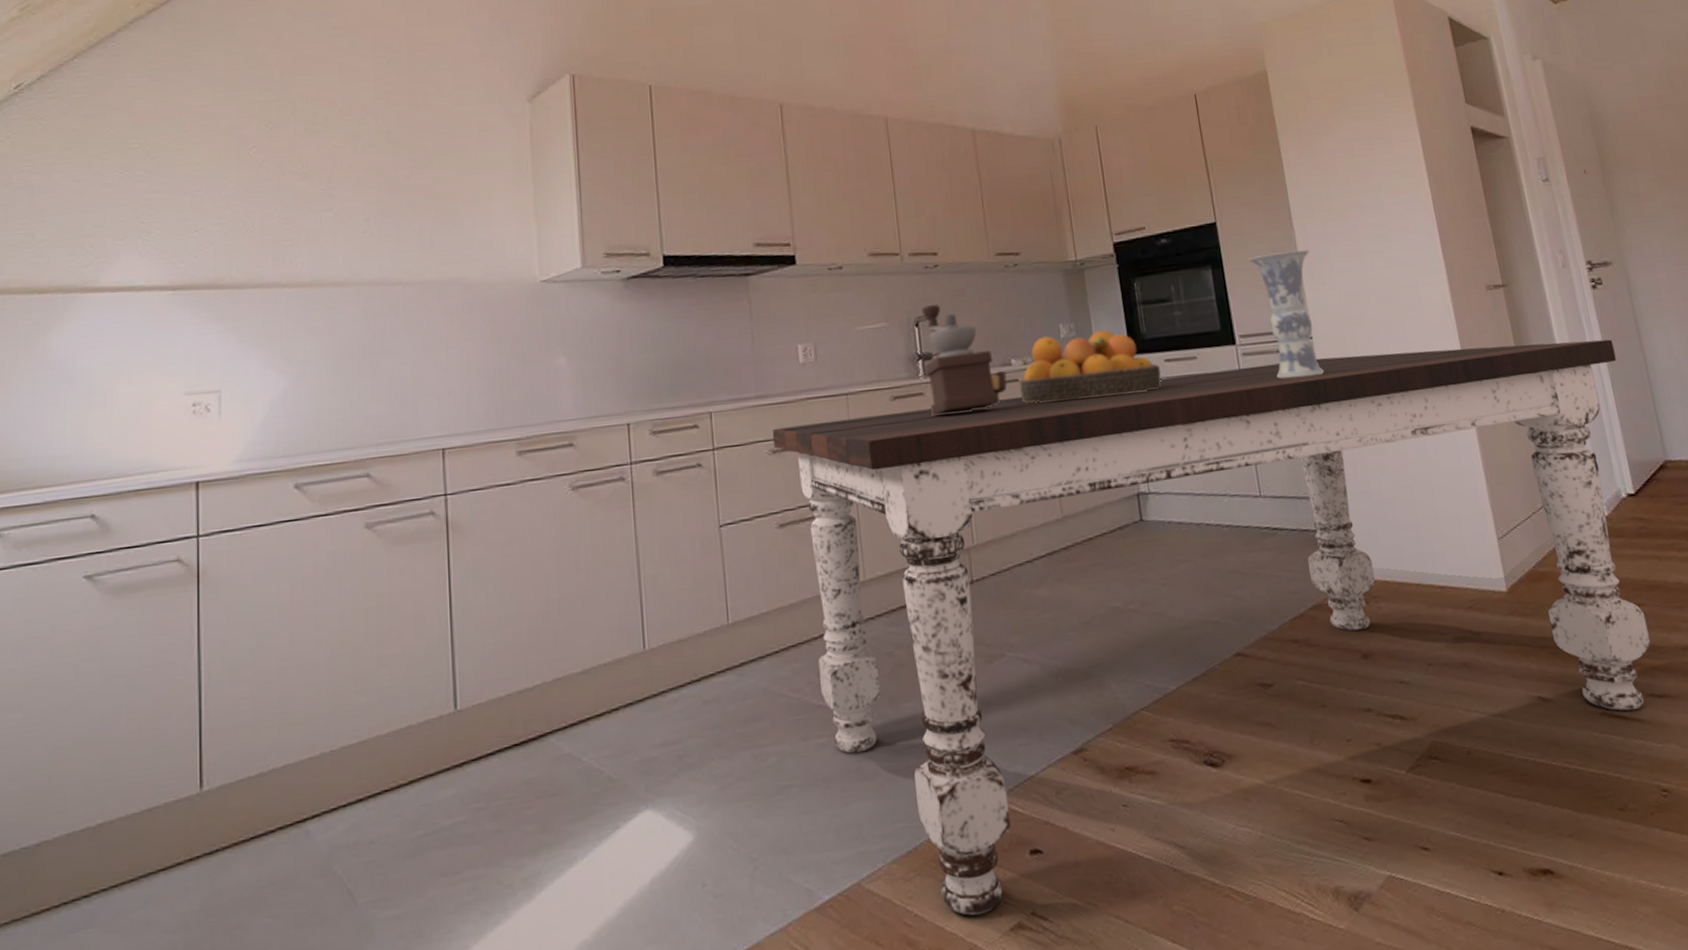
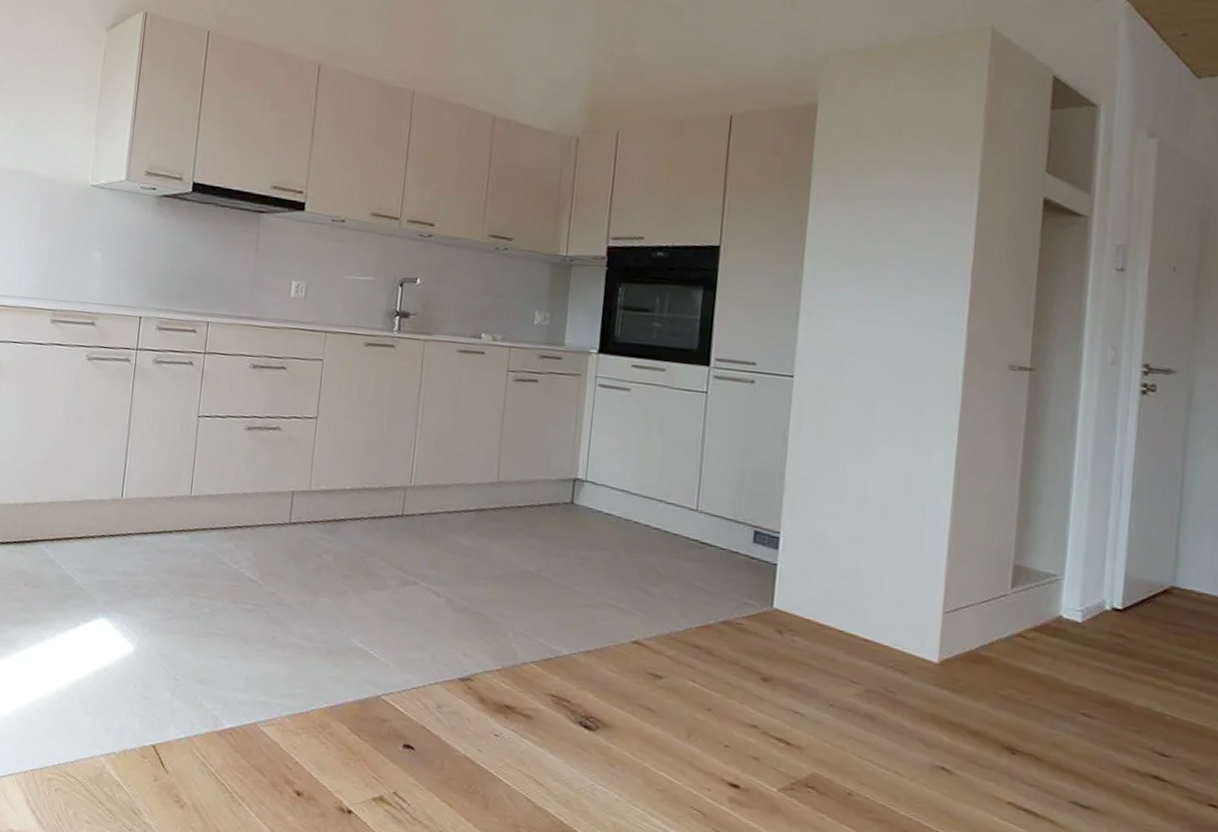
dining table: present [772,339,1651,916] -> none [255,347,1148,811]
coffee grinder: present [921,304,1007,417] -> none [397,269,474,372]
fruit bowl: present [1019,330,1162,404] -> none [483,319,625,391]
vase: present [1248,250,1324,379] -> none [745,286,815,413]

